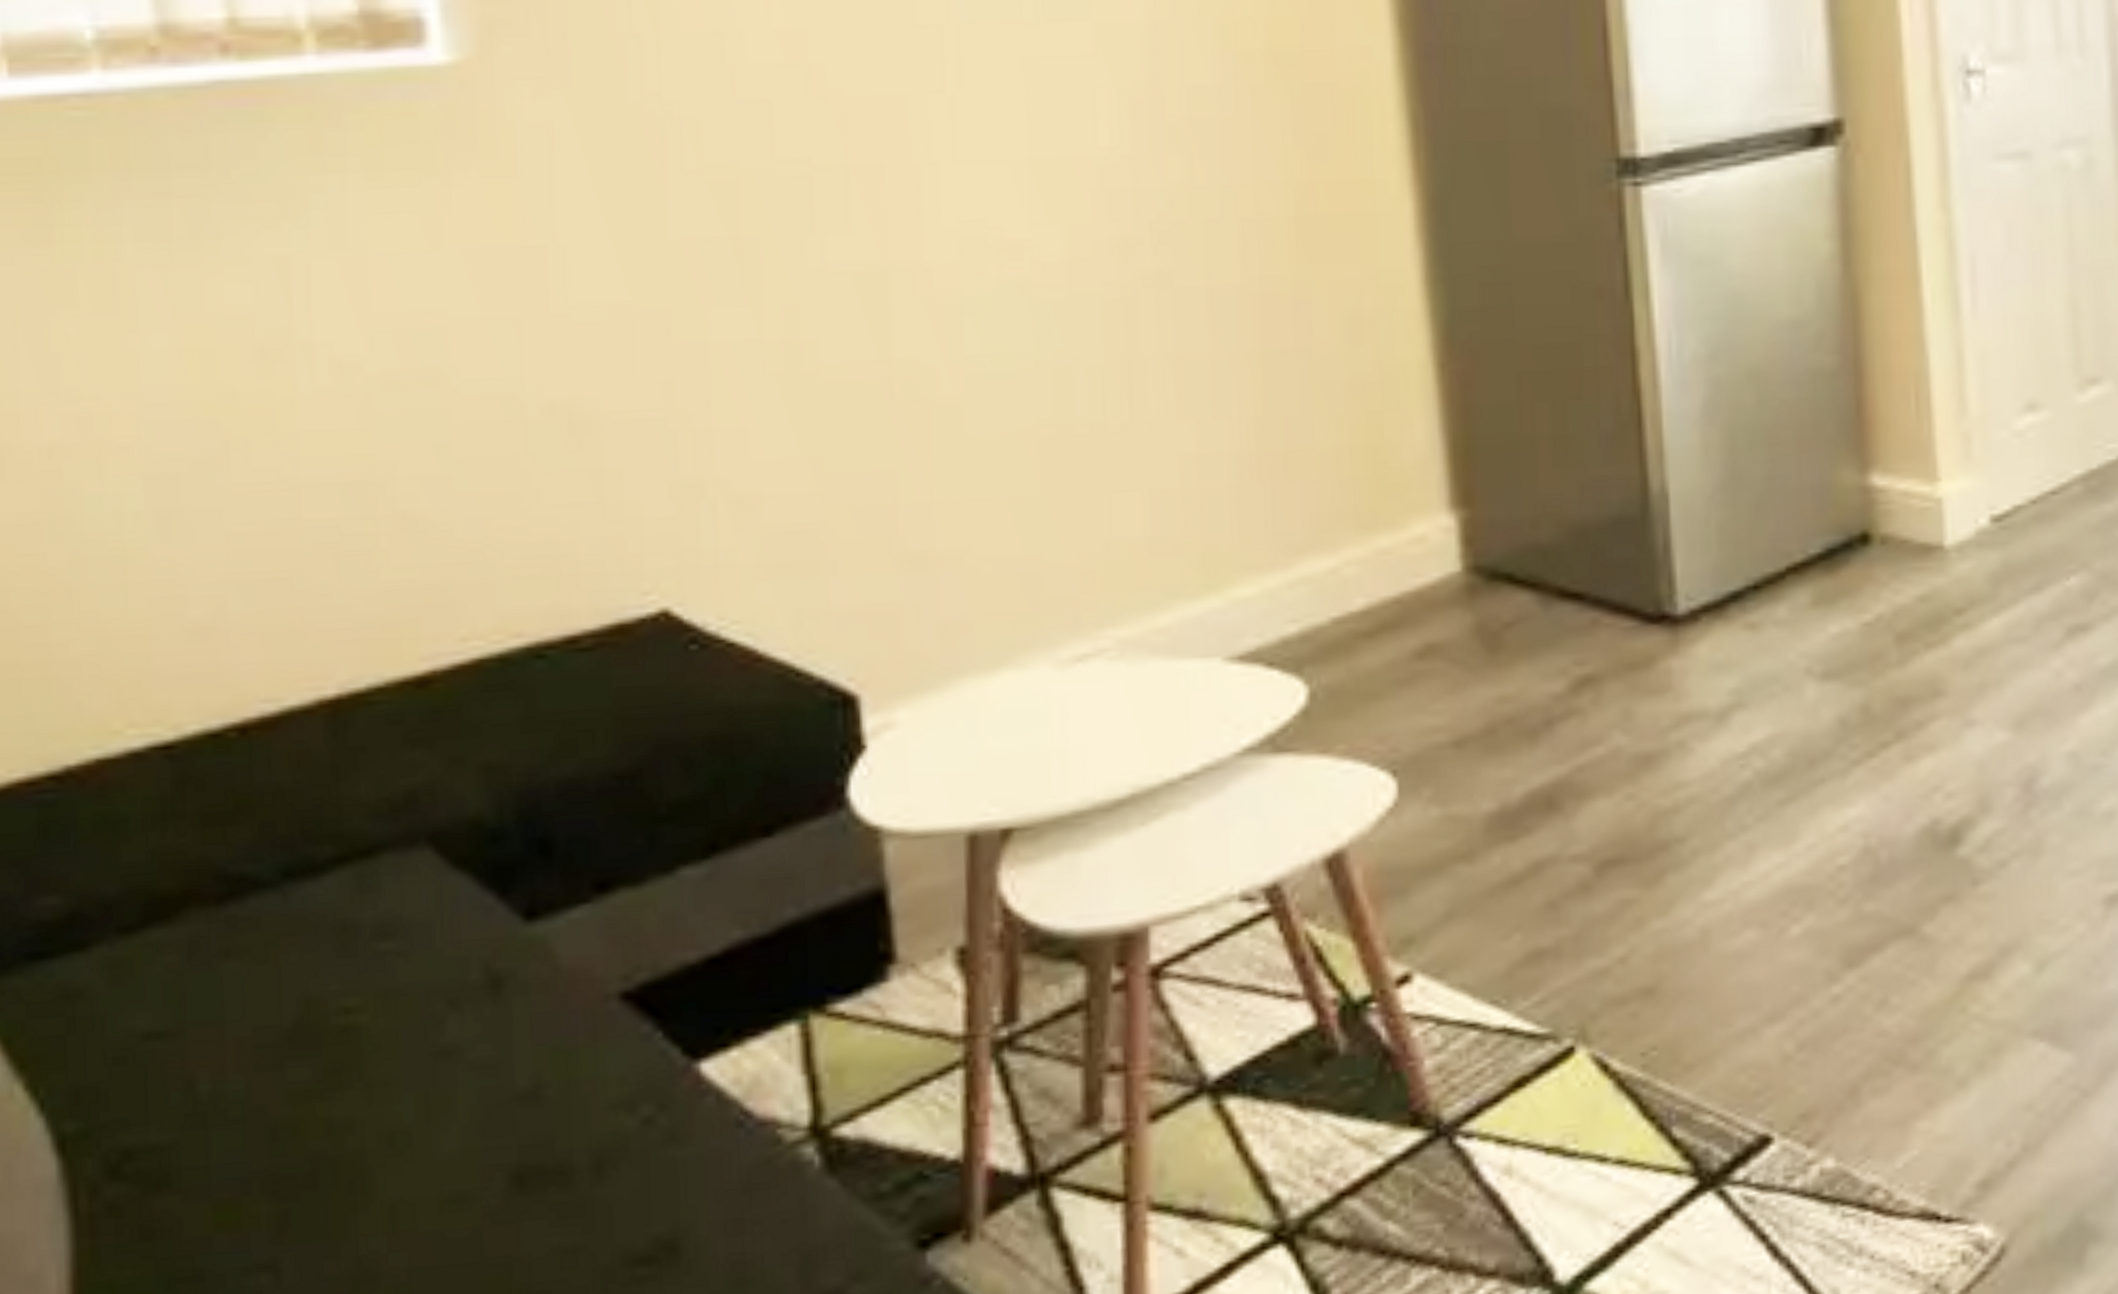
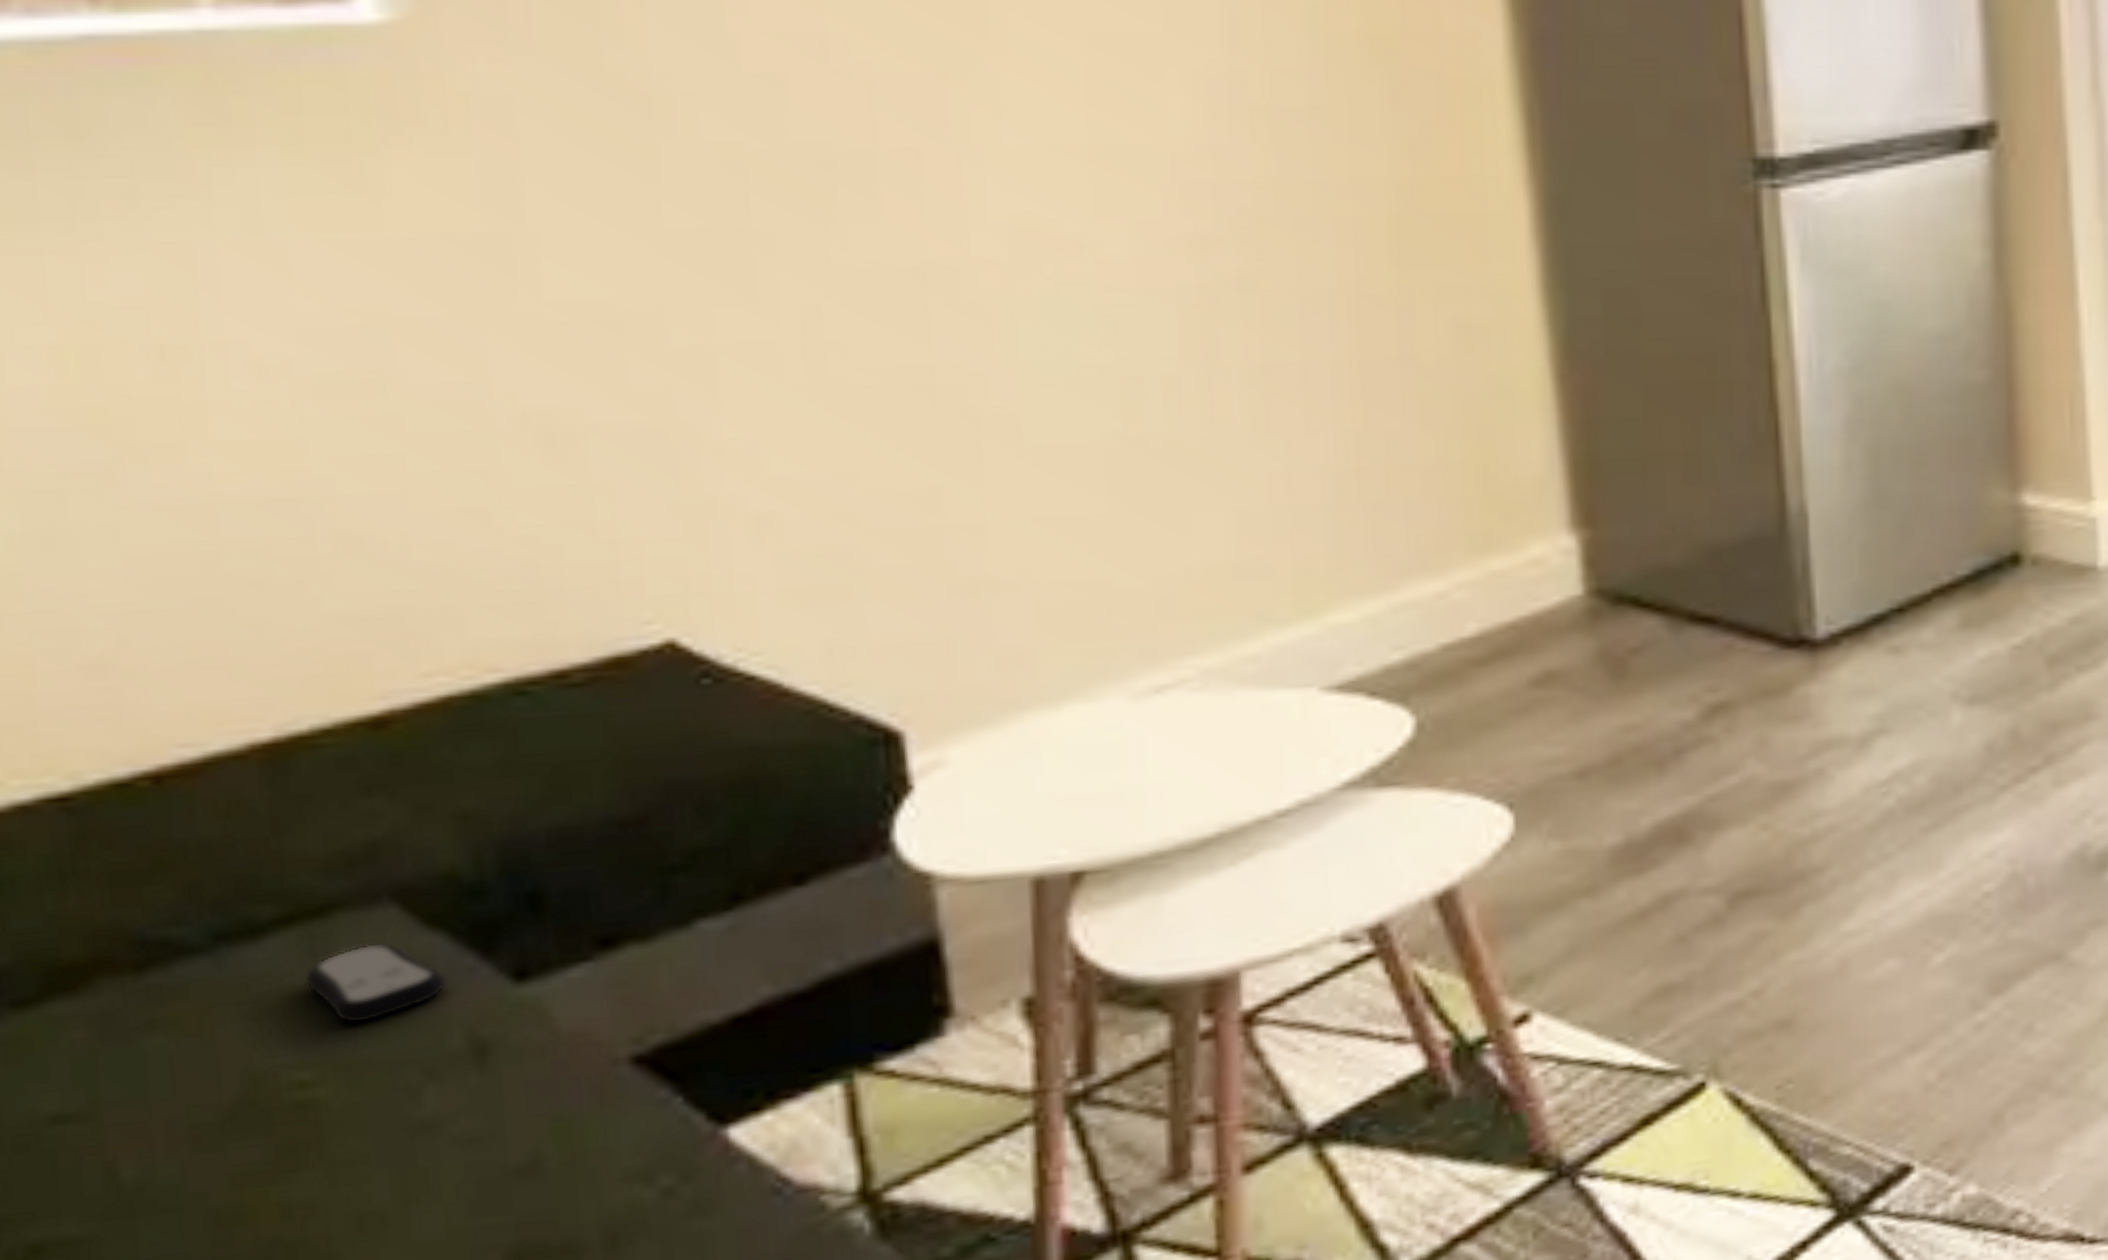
remote control: none [353,881,470,956] -> present [304,941,448,1024]

